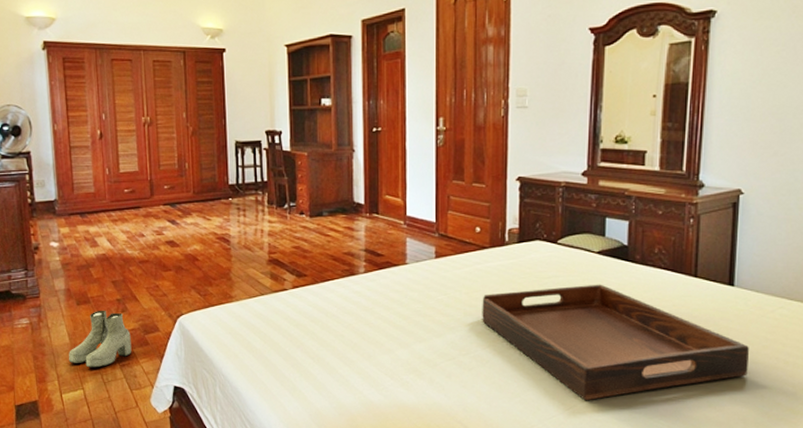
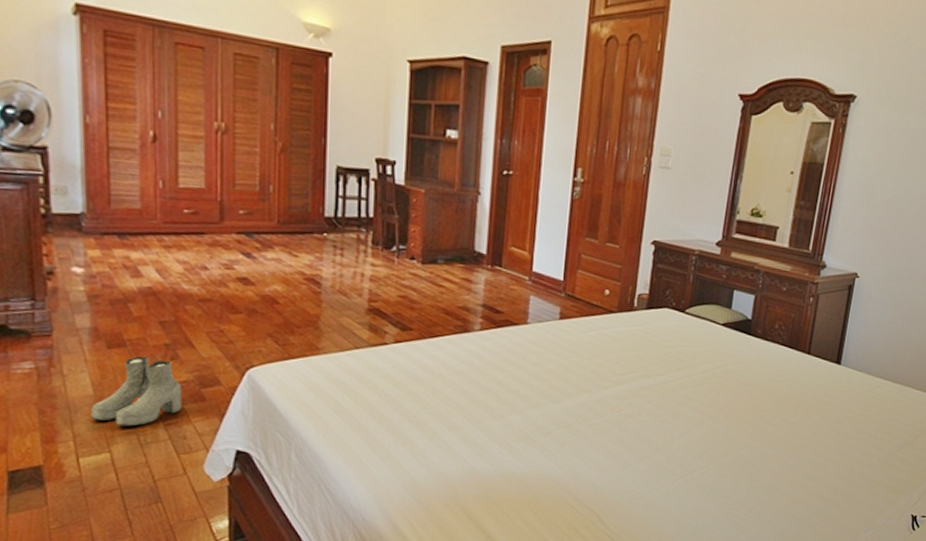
serving tray: present [482,284,749,401] -> none [602,356,847,472]

